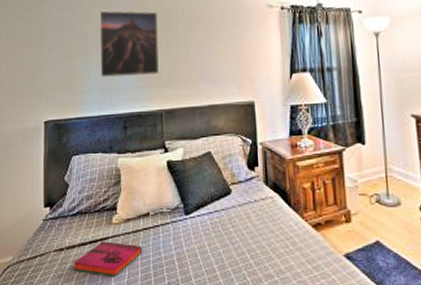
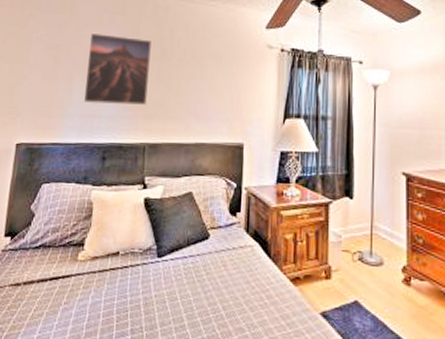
hardback book: present [73,241,143,277] -> none [28,279,108,319]

